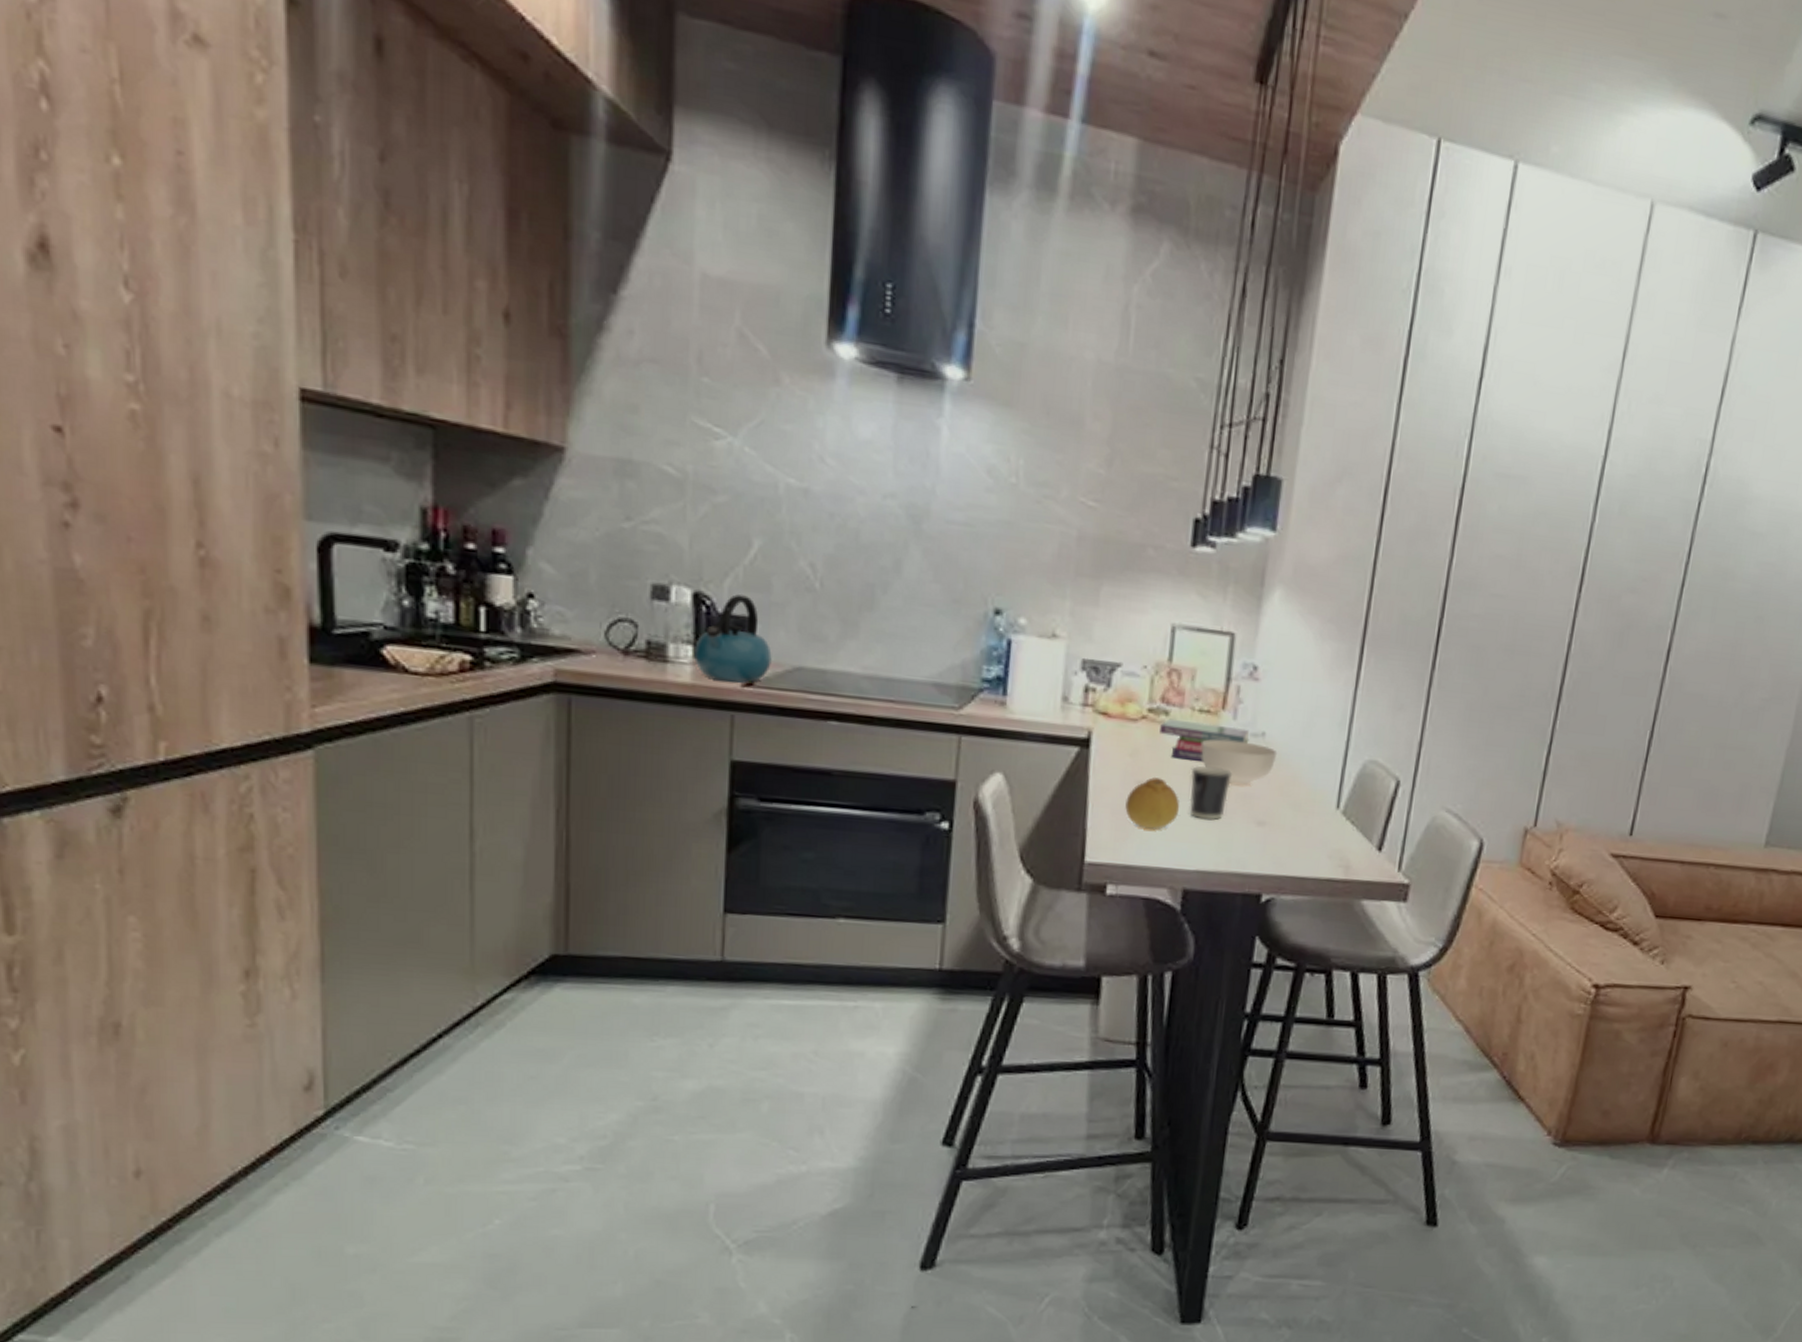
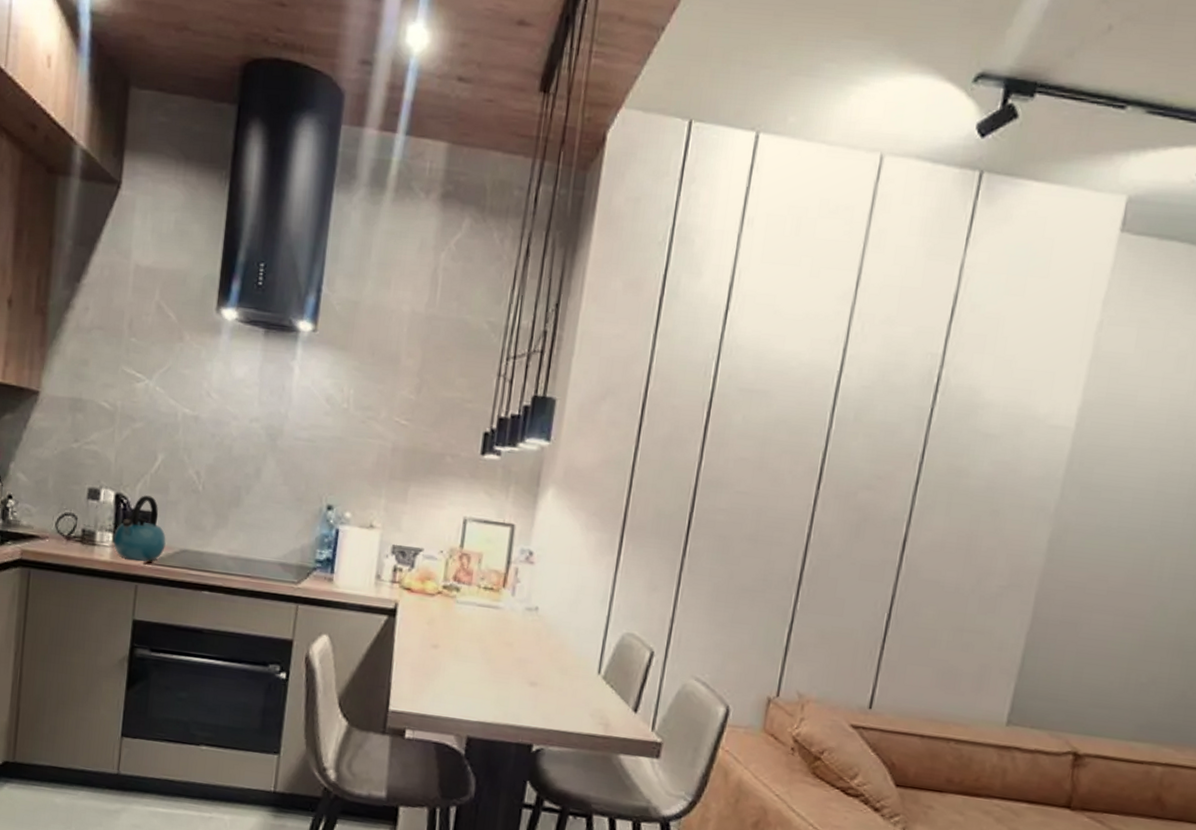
fruit: present [1125,777,1180,830] -> none [422,642,467,686]
books: present [1159,718,1249,761] -> none [451,594,525,630]
mug: present [1189,765,1232,821] -> none [474,633,510,680]
bowl: present [1201,739,1278,786] -> none [484,612,549,652]

